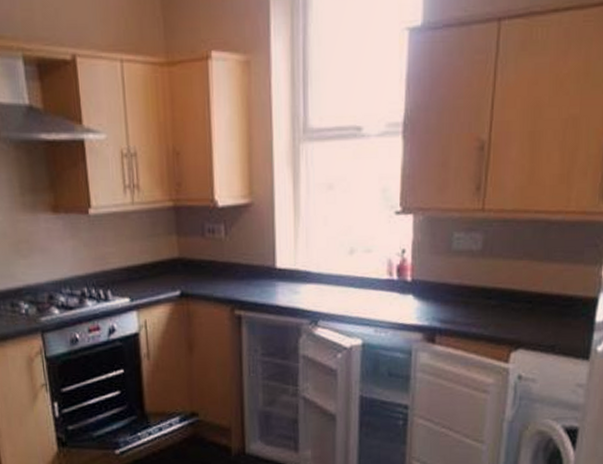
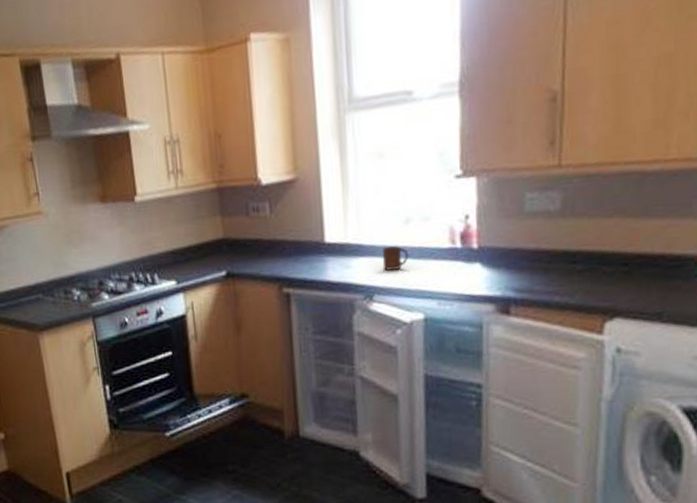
cup: none [327,275,352,298] -> present [382,246,409,271]

